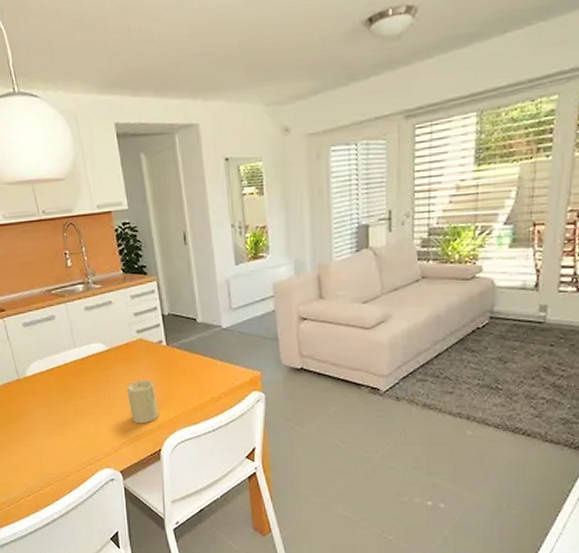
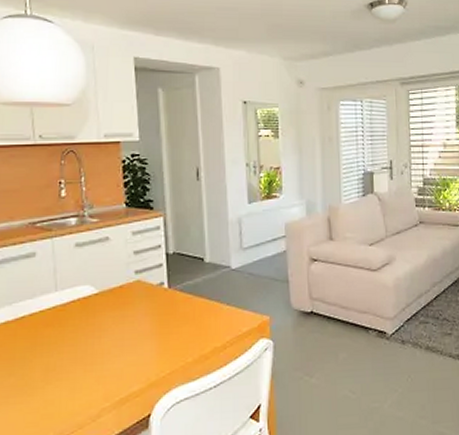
candle: present [127,380,159,424] -> none [116,328,152,384]

